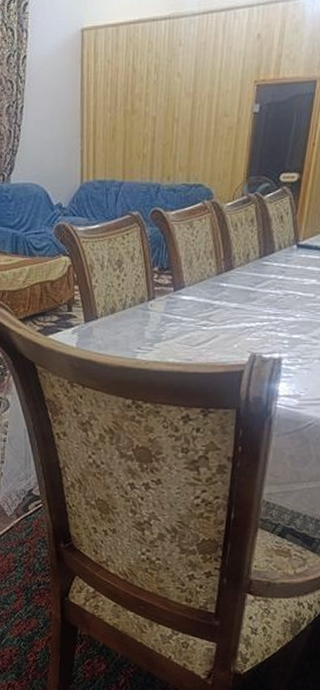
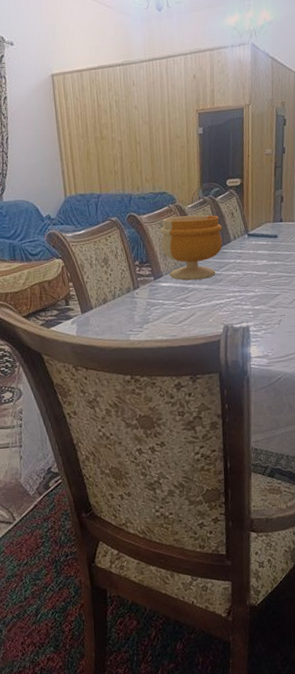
footed bowl: none [187,216,267,296] -> present [160,215,223,281]

